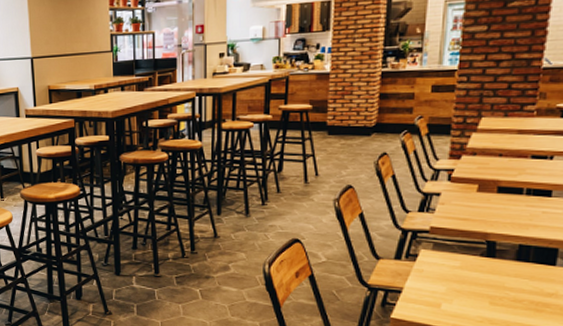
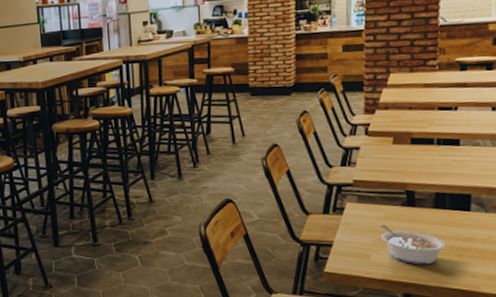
legume: none [455,274,526,318] -> present [381,224,447,265]

